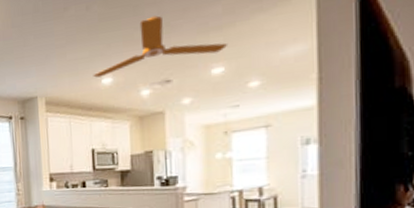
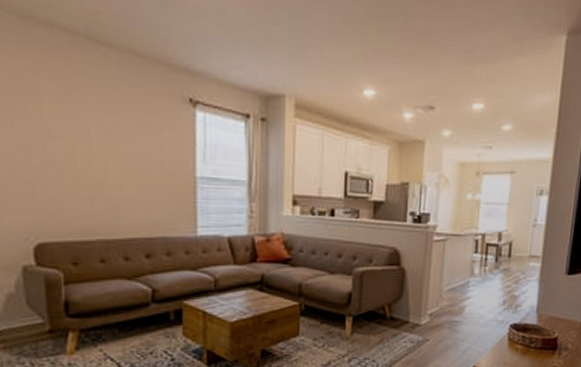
ceiling fan: present [93,15,228,78] -> none [354,29,490,87]

